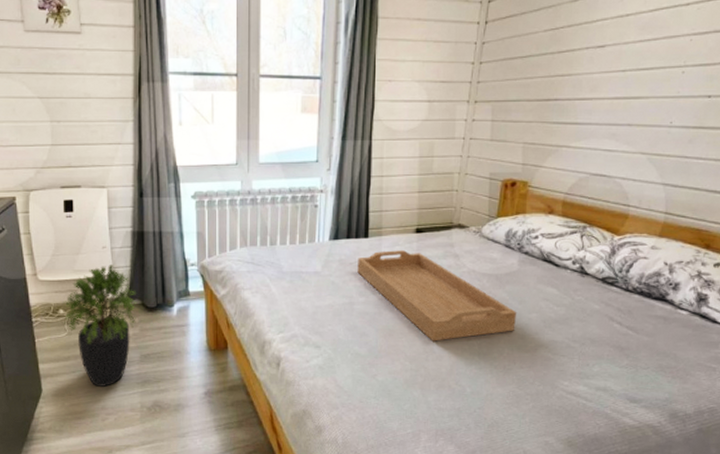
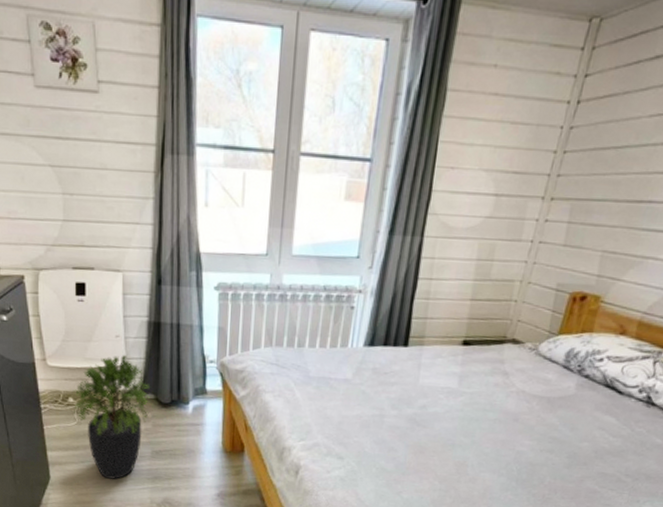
serving tray: present [357,250,517,341] -> none [392,362,567,463]

